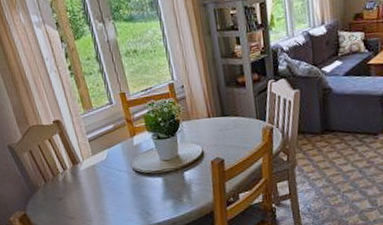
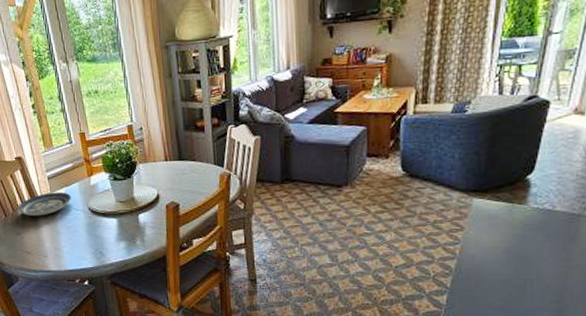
plate: none [57,153,114,181] -> present [17,192,71,217]

